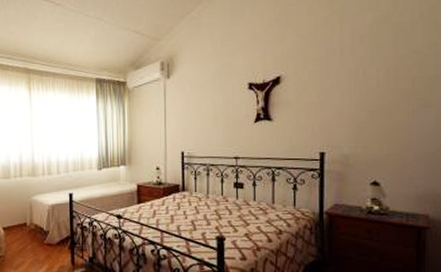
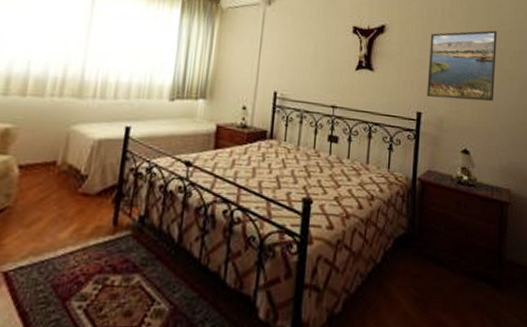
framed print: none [329,60,407,136] -> present [427,30,497,102]

